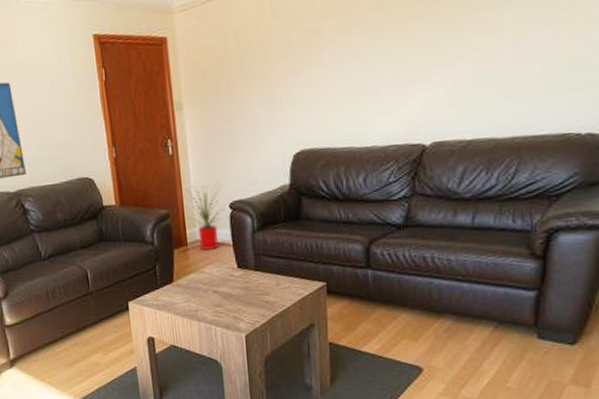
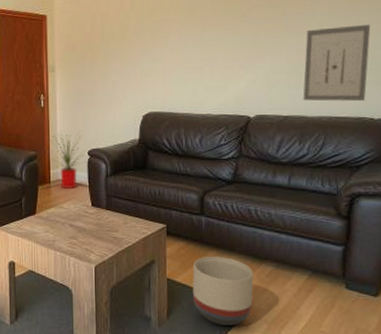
planter: none [358,313,430,389] -> present [192,257,254,325]
wall art: none [492,9,583,119] -> present [303,24,371,102]

